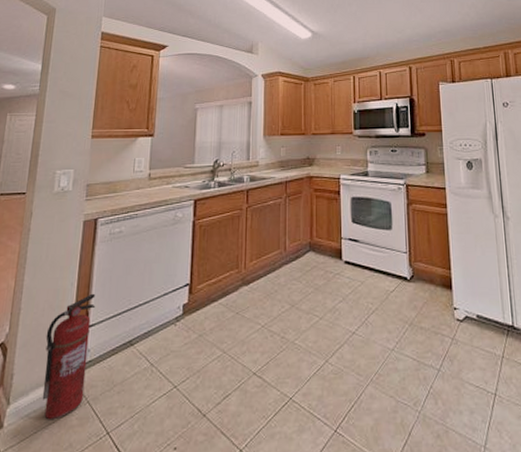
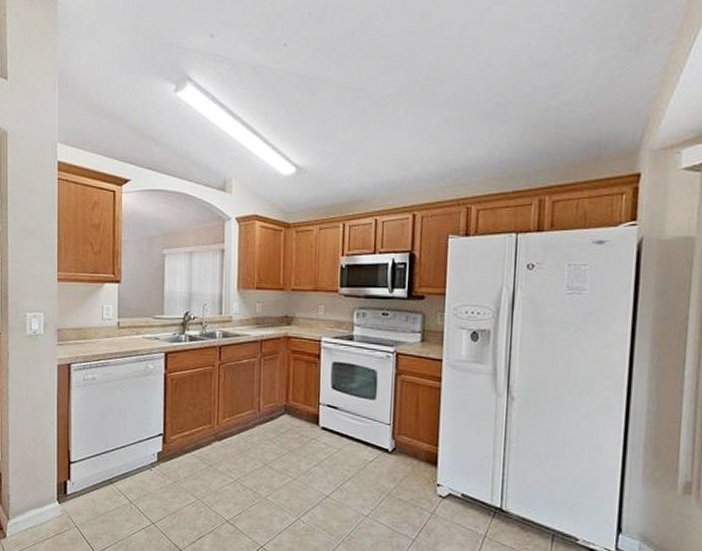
fire extinguisher: present [42,293,96,419] -> none [34,433,76,536]

